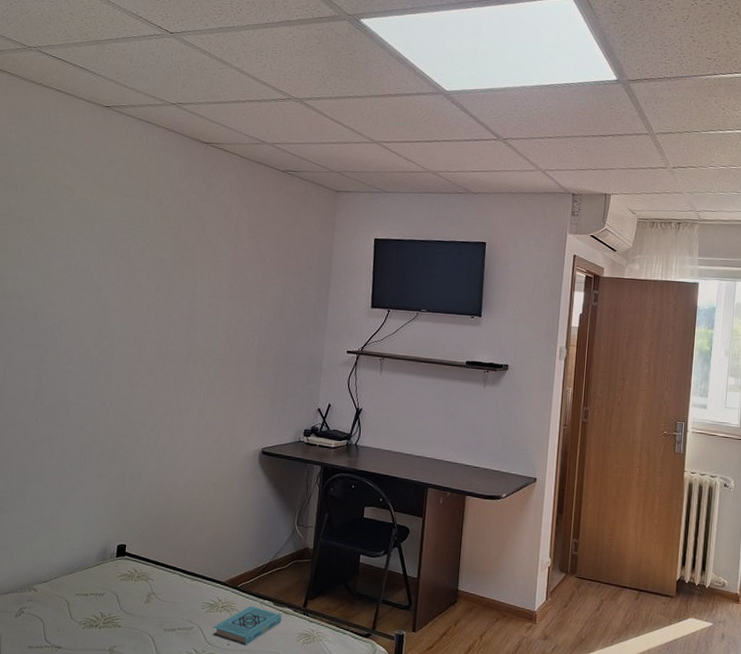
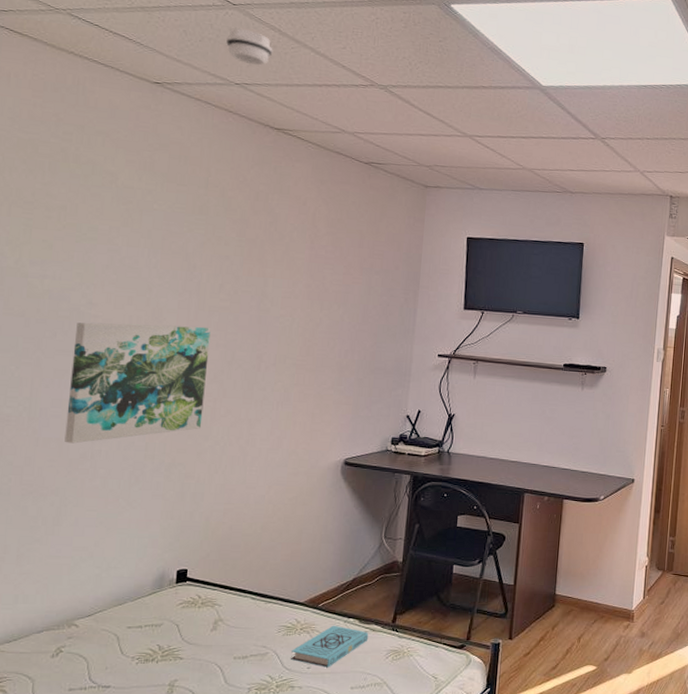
wall art: none [29,319,149,427] -> present [64,322,211,444]
smoke detector: none [164,54,204,87] -> present [225,28,273,66]

